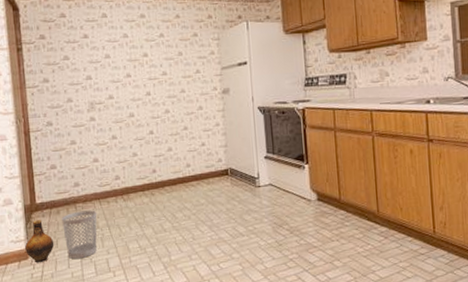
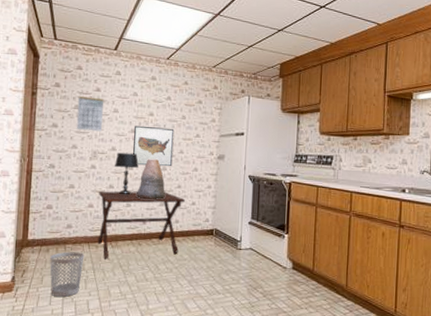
ceramic jug: present [25,220,54,263] -> none [11,255,40,297]
calendar: none [65,45,96,82] -> present [76,95,105,132]
side table: none [101,135,194,215] -> present [97,191,185,260]
table lamp: none [114,99,140,145] -> present [115,152,139,195]
wall art: none [130,67,175,111] -> present [133,125,175,167]
decorative urn: none [142,102,173,146] -> present [137,159,166,199]

